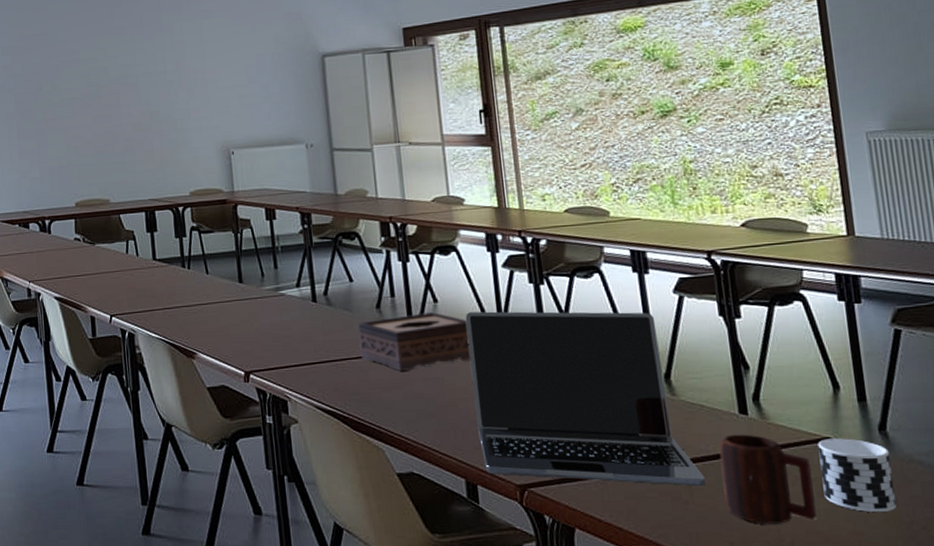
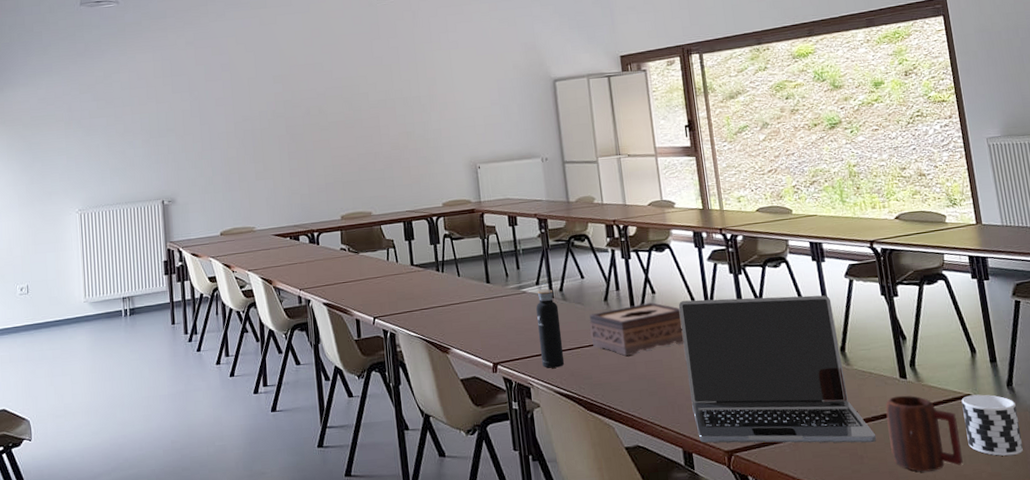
water bottle: none [296,285,328,381] -> present [536,283,565,368]

